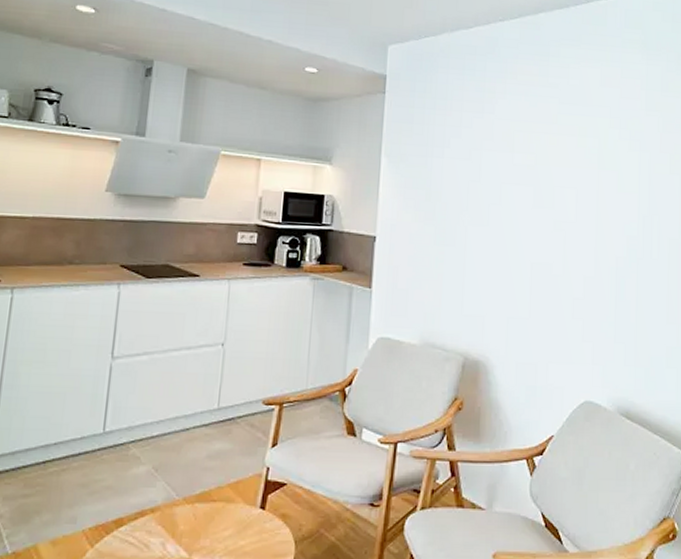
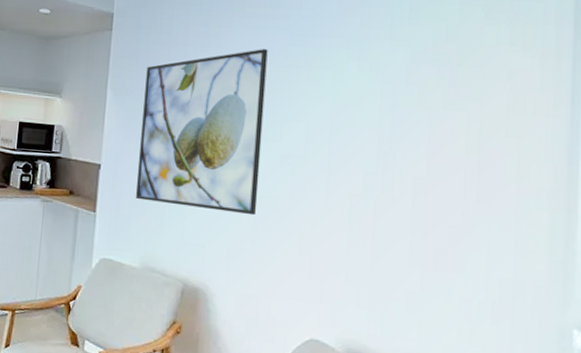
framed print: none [413,116,539,283] -> present [135,49,268,216]

